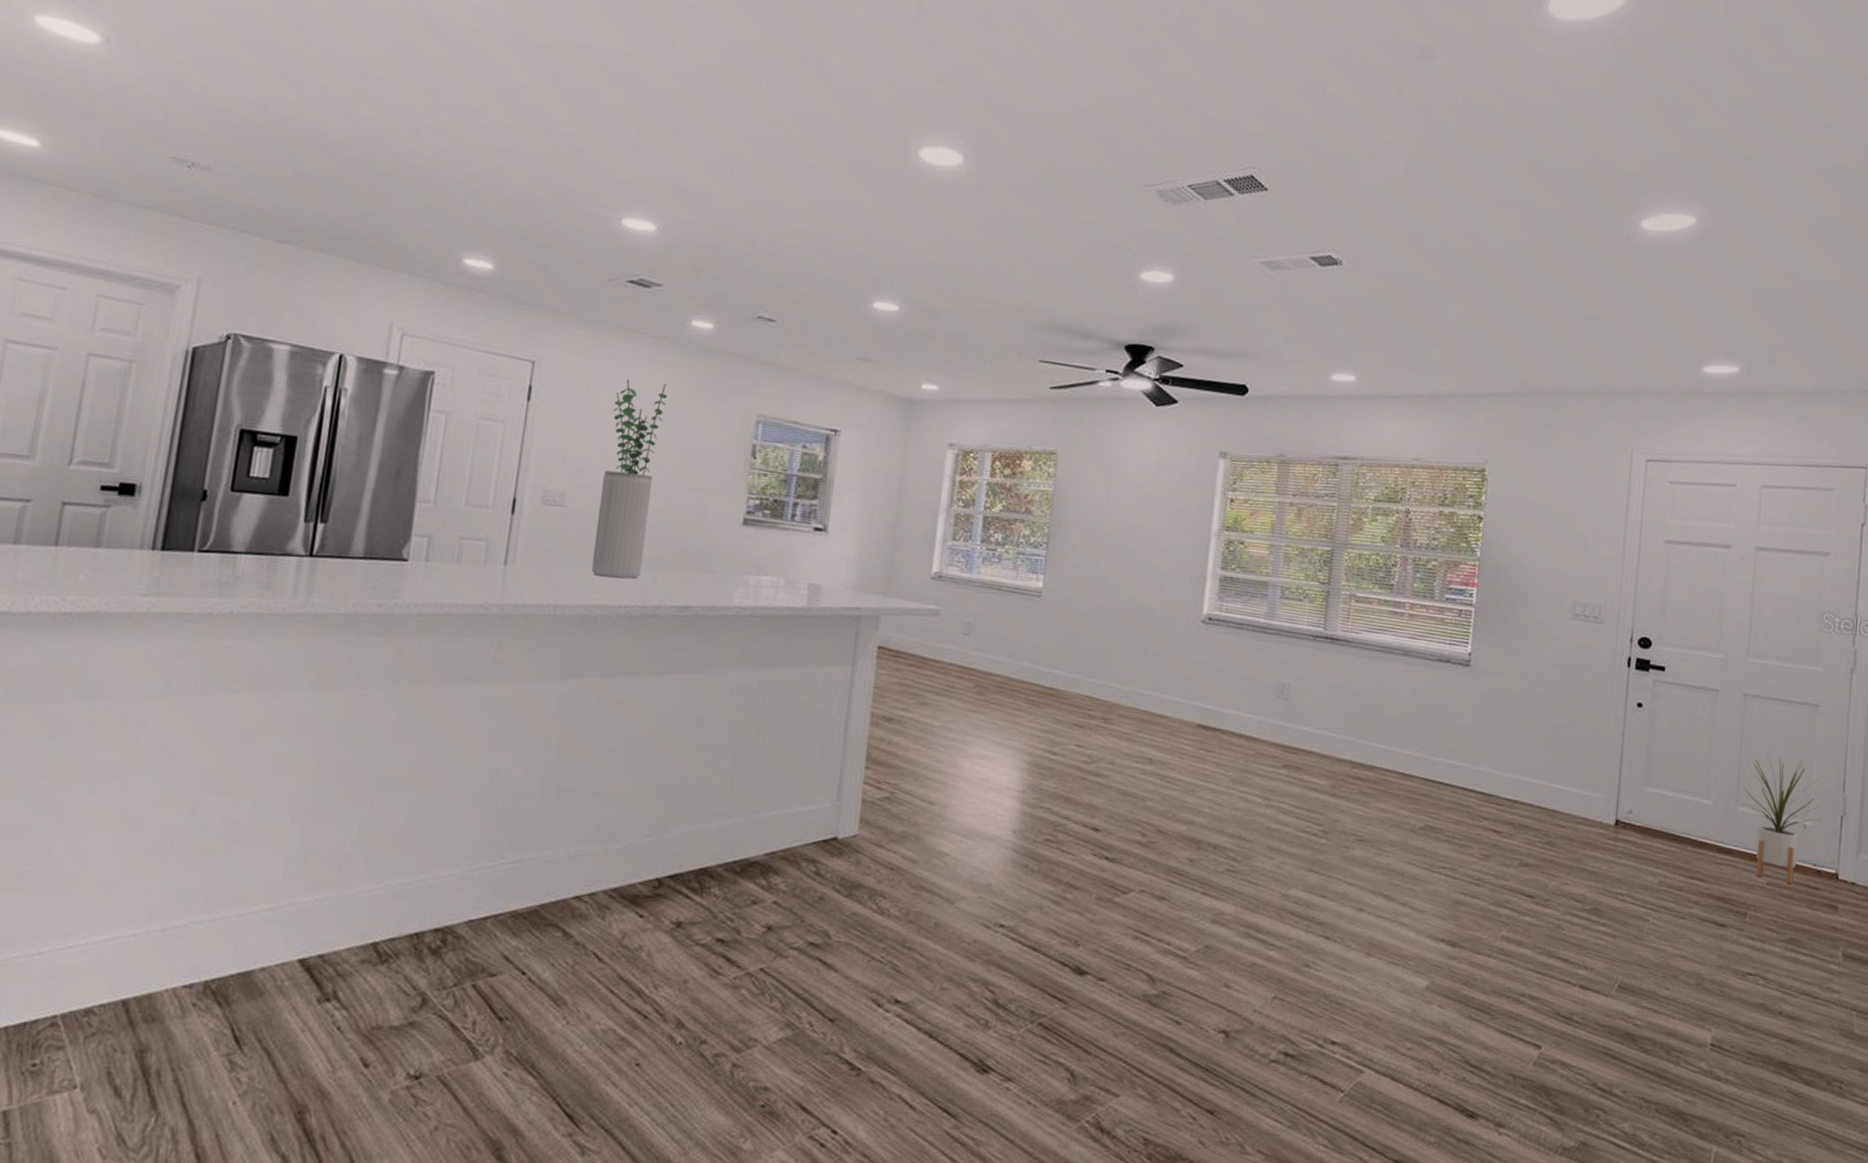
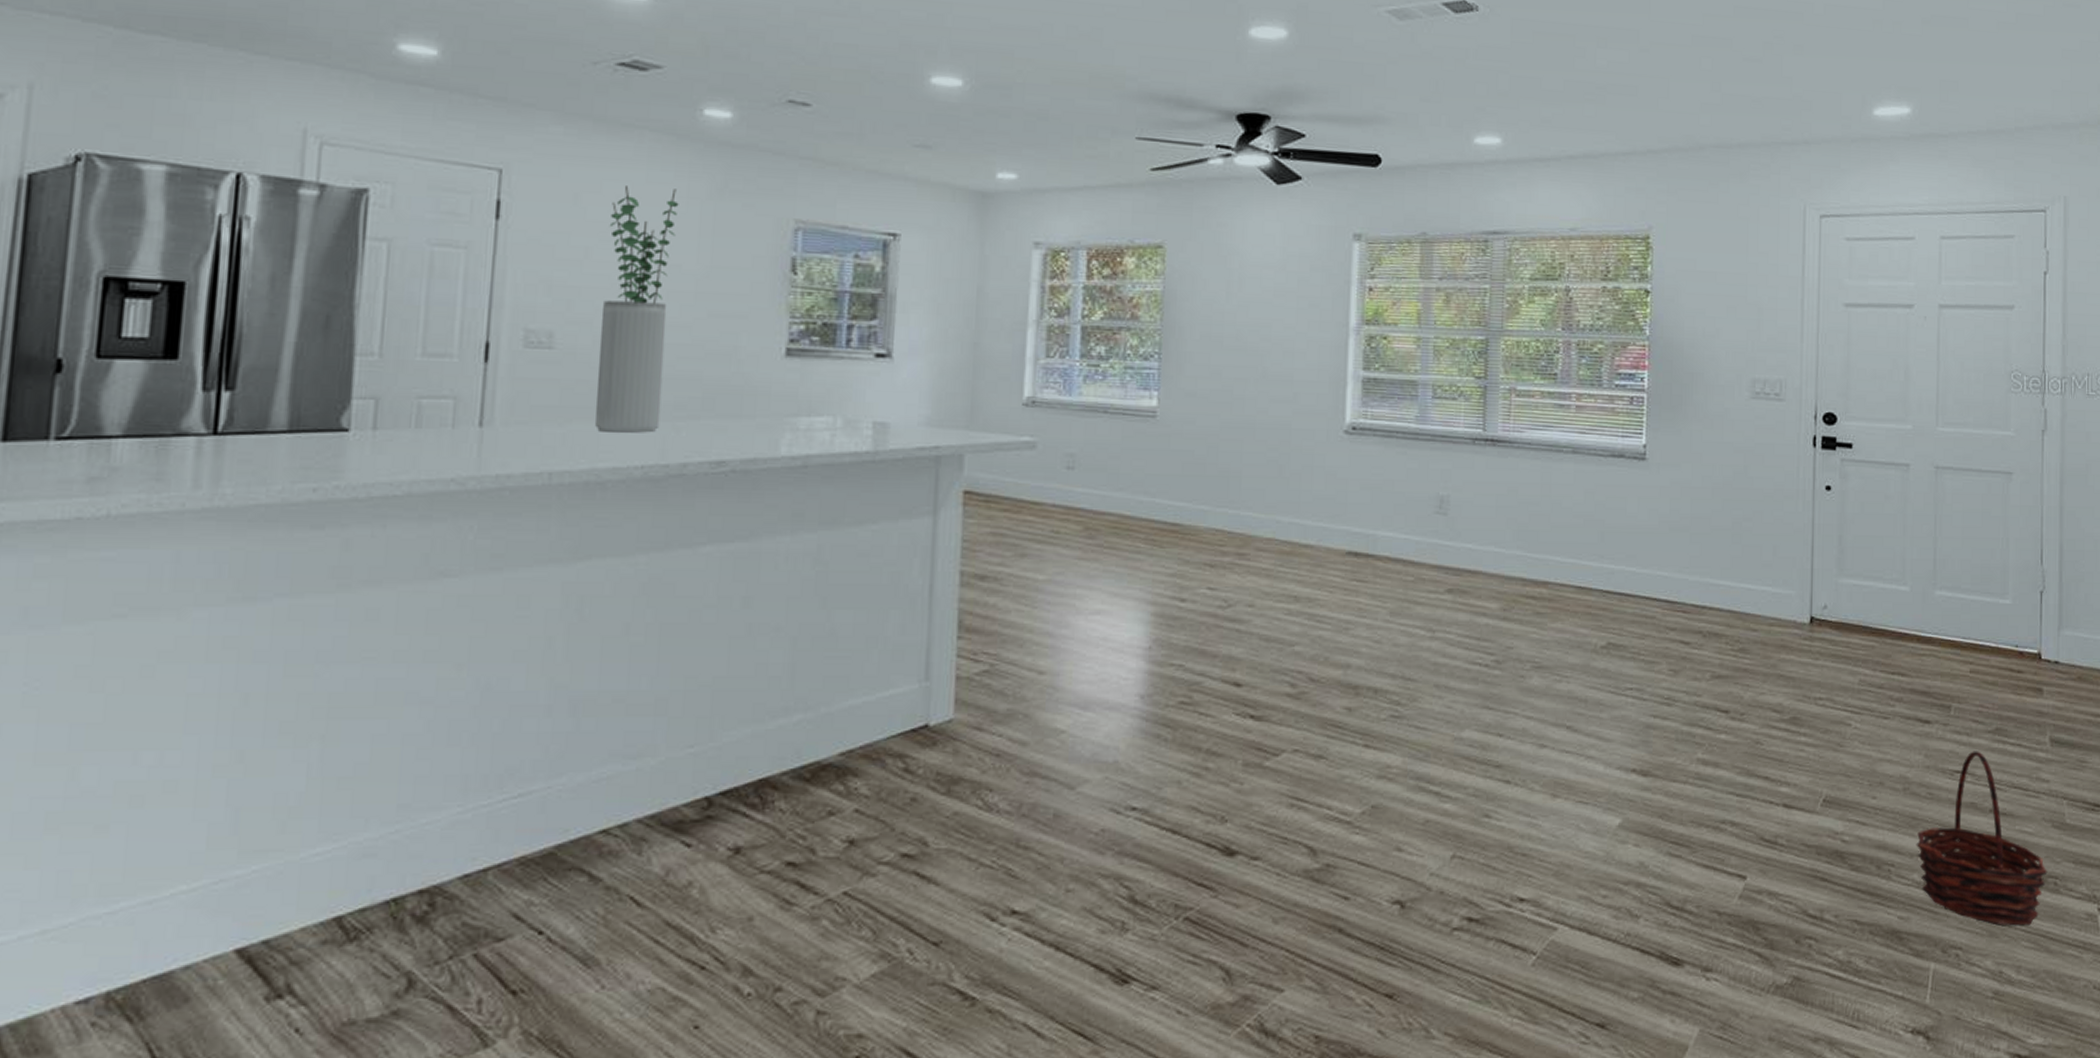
basket: none [1705,956,1833,1123] -> present [1916,751,2048,927]
house plant: present [1743,754,1822,886] -> none [1940,530,2022,671]

